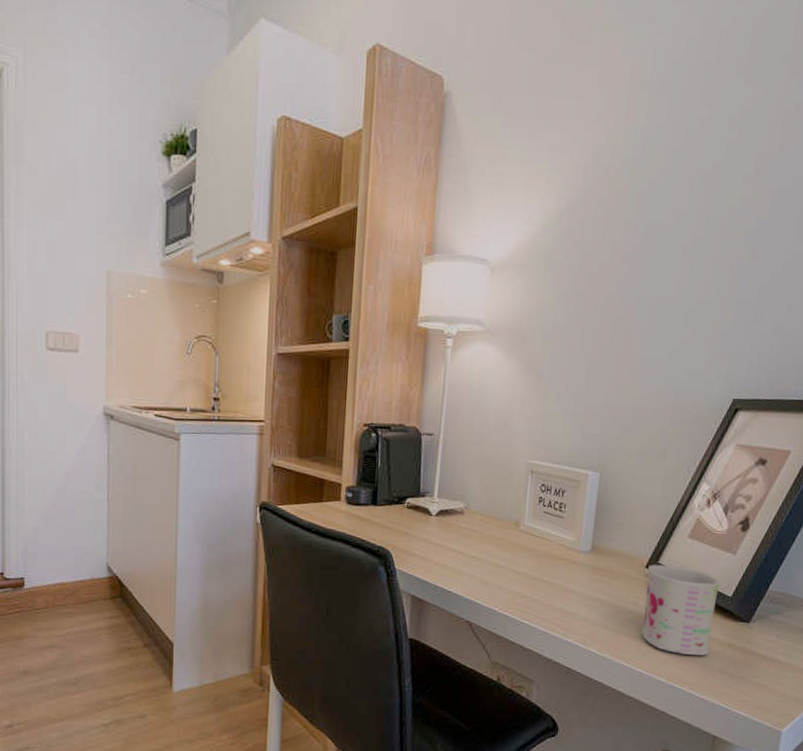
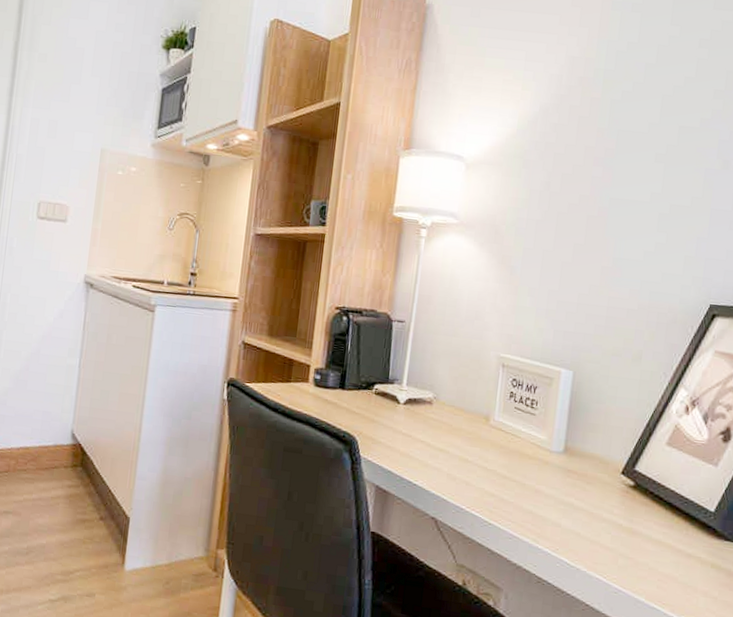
mug: present [641,565,721,656] -> none [617,471,702,575]

